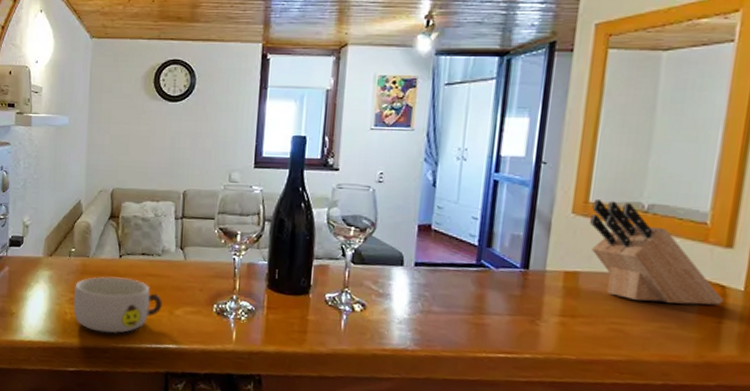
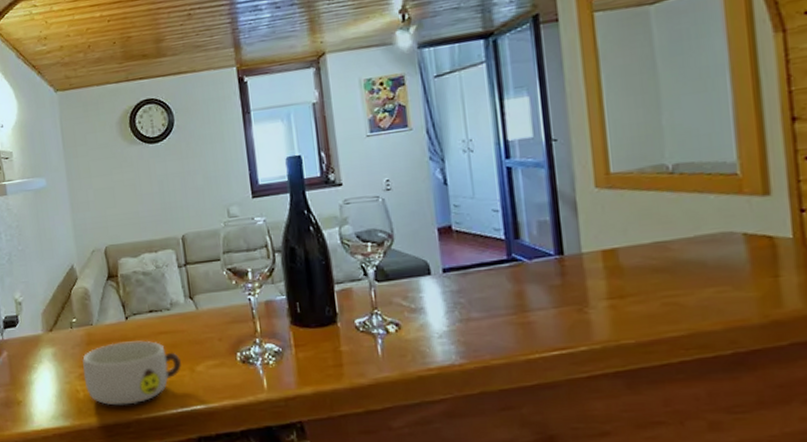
knife block: present [590,200,725,305] -> none [615,166,775,269]

